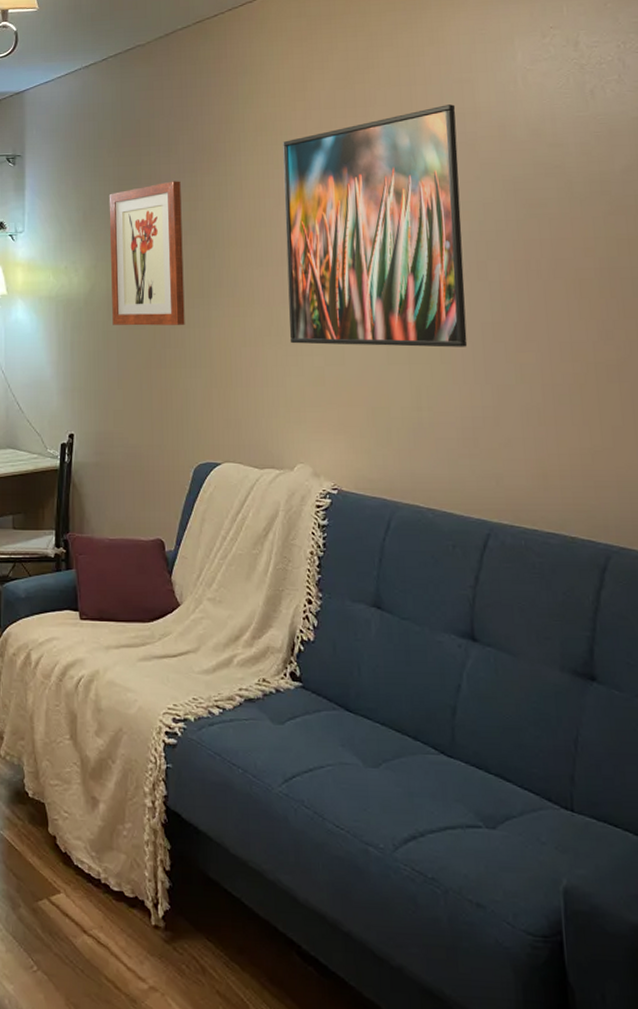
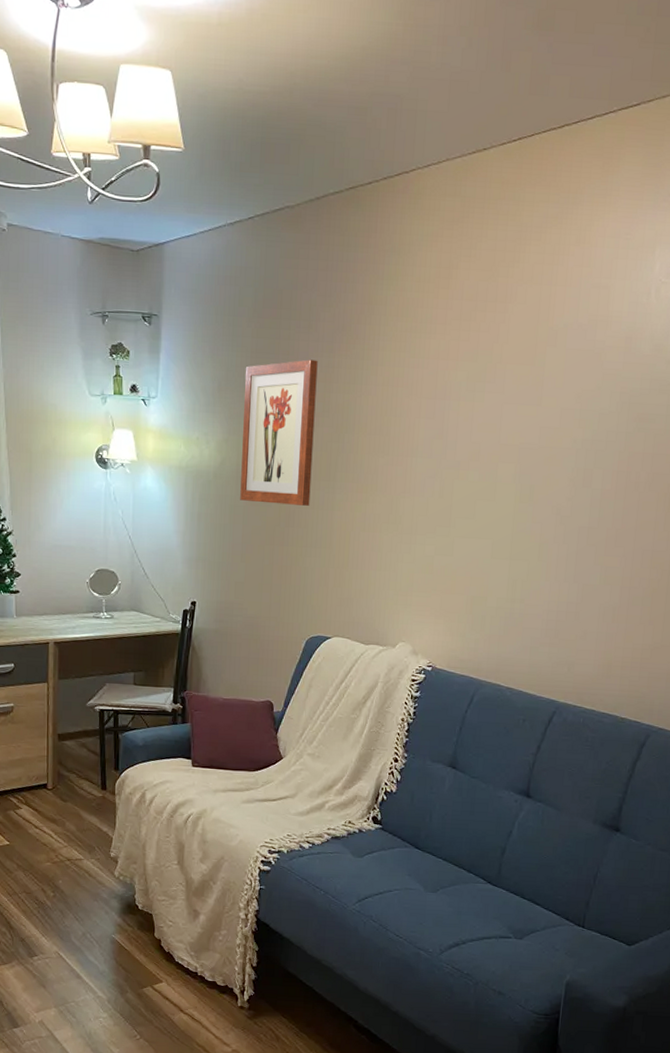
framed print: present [283,104,468,348] -> none [405,309,590,548]

